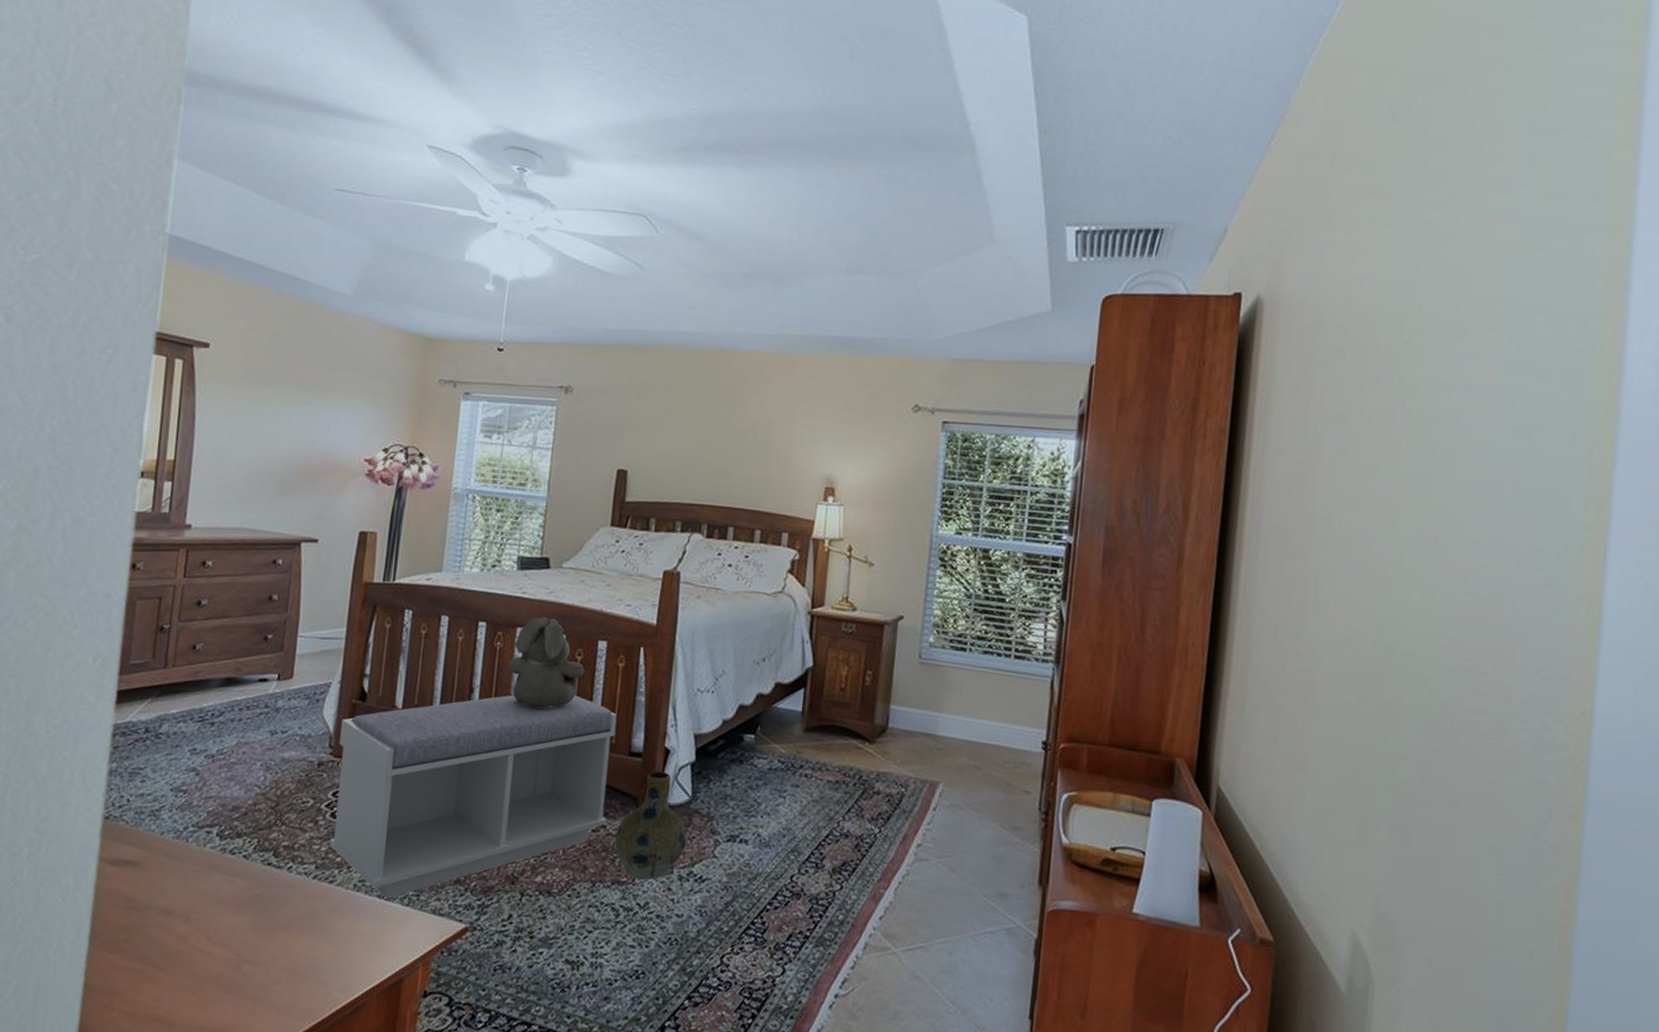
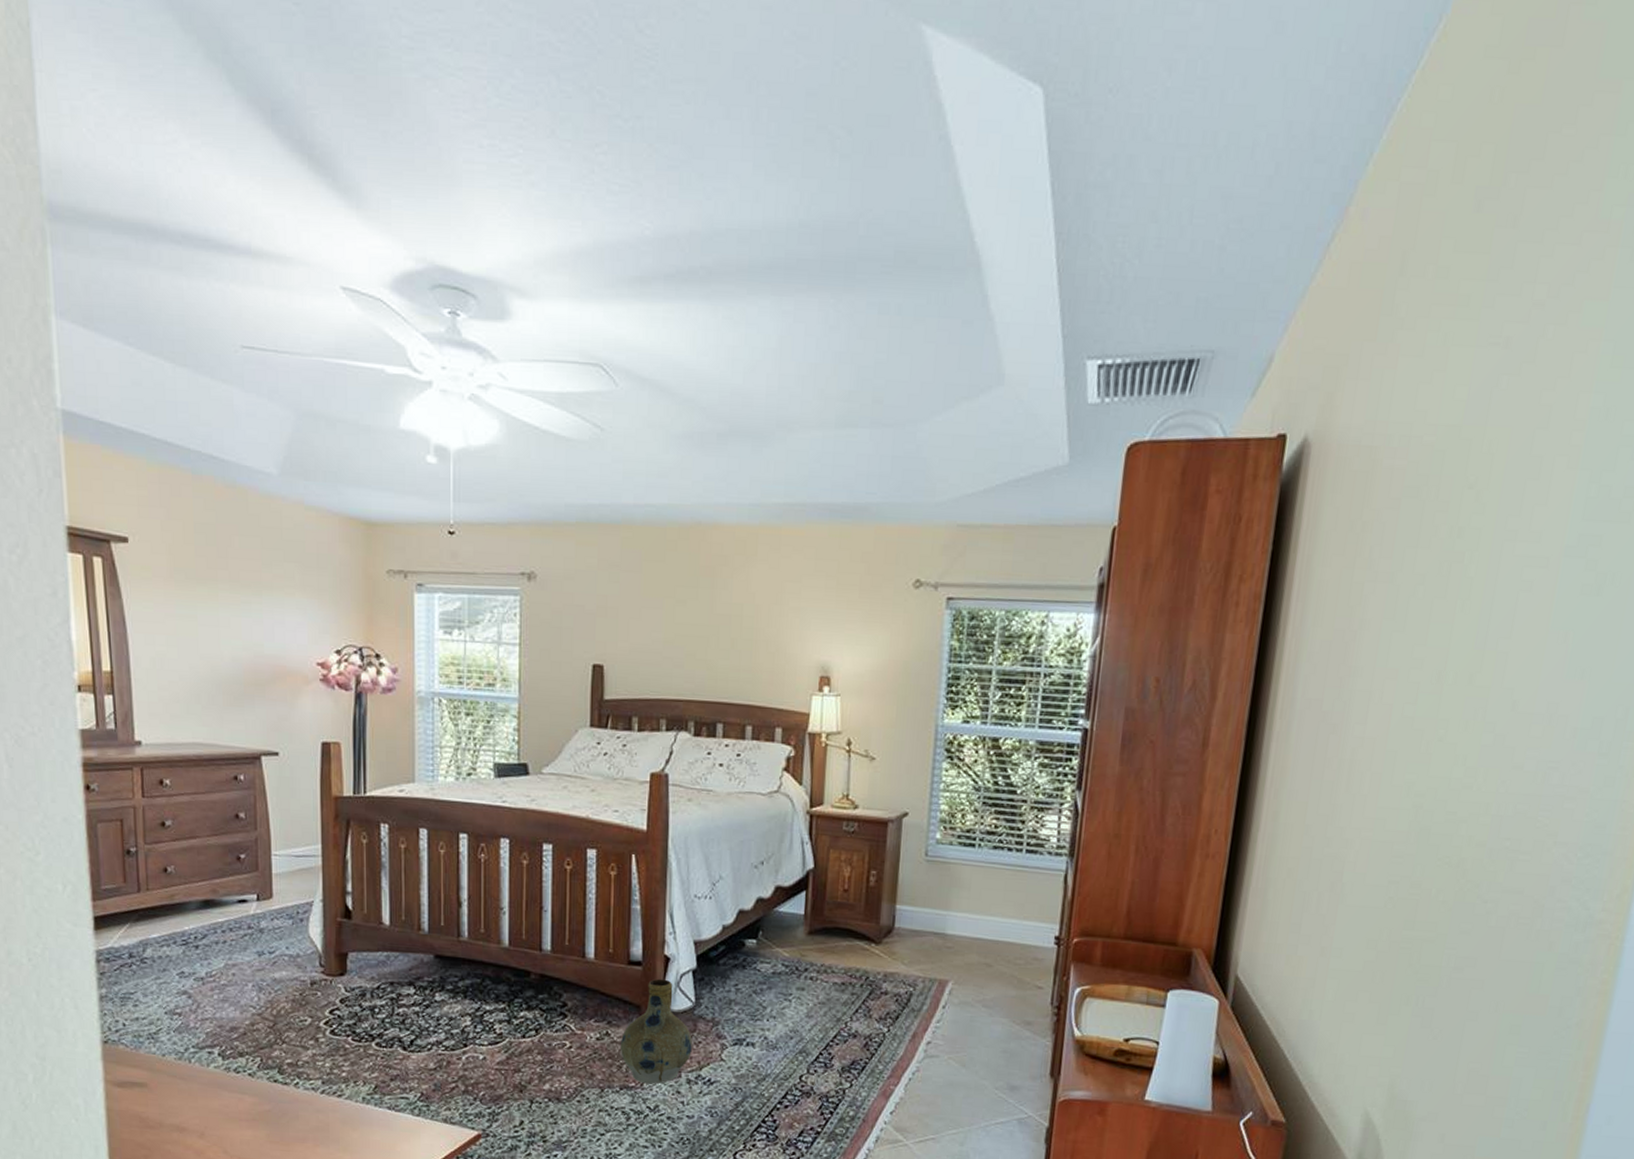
bench: present [329,695,617,899] -> none [329,905,613,1110]
teddy bear: present [508,617,585,708] -> none [495,827,575,920]

